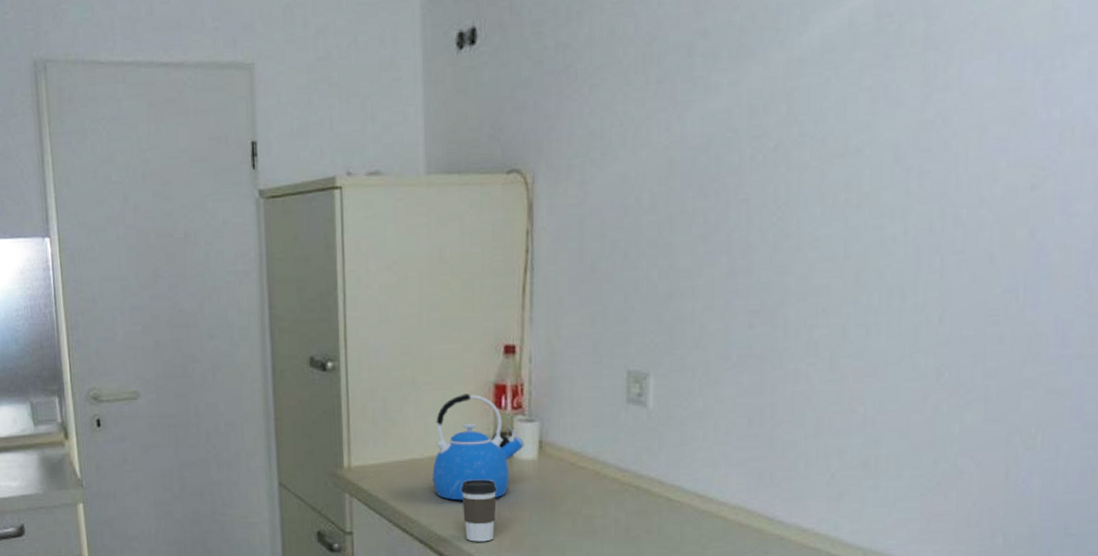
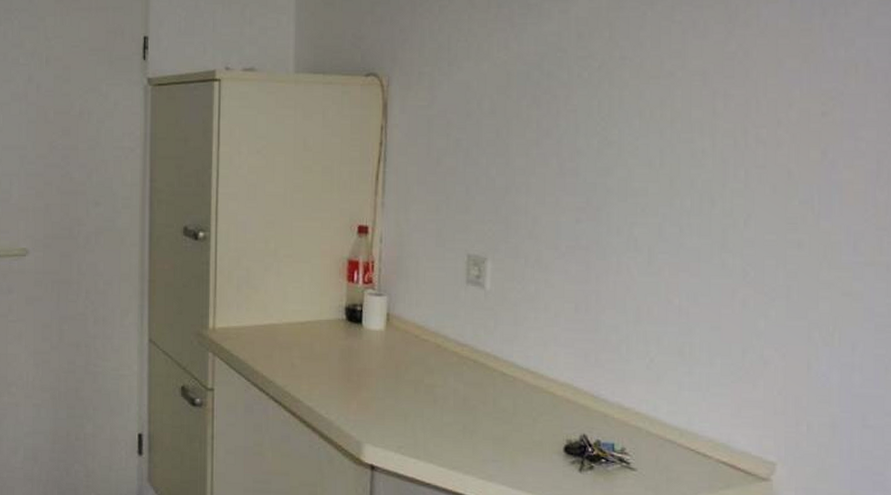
kettle: present [432,393,524,501] -> none [289,267,373,365]
coffee cup: present [461,479,497,542] -> none [315,345,348,404]

